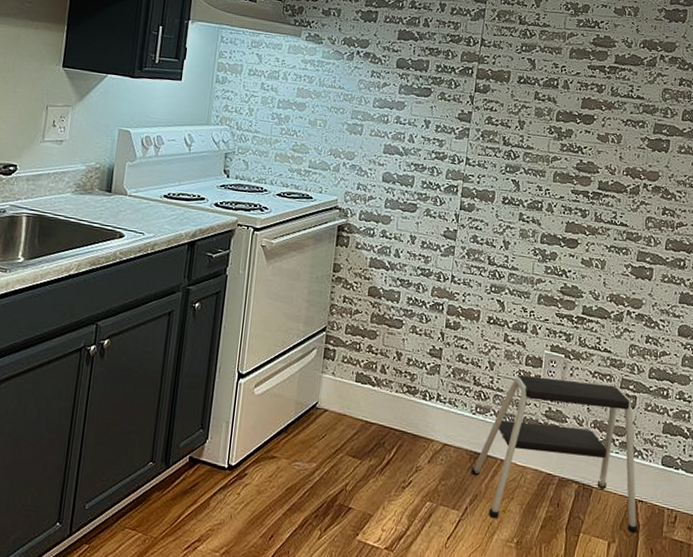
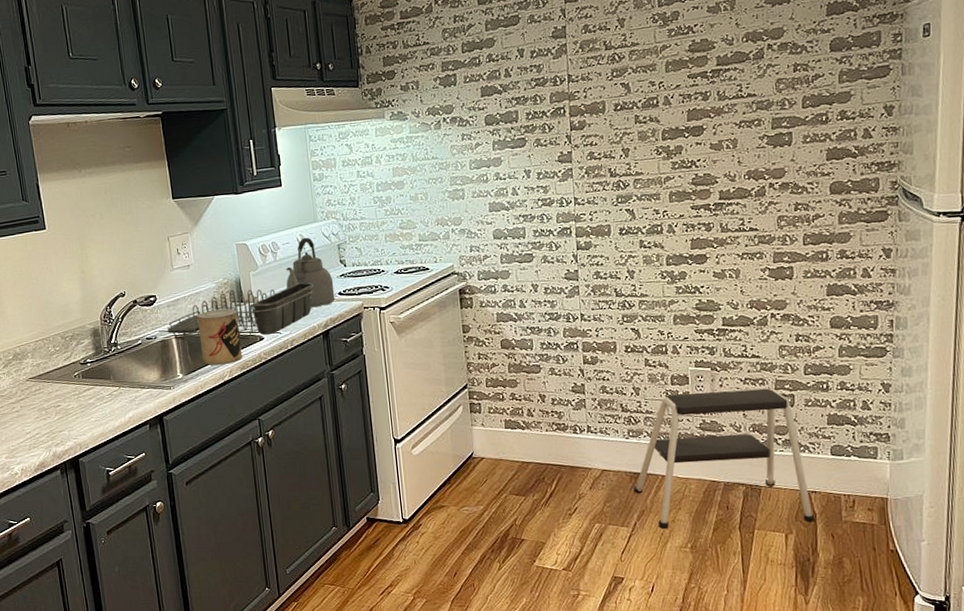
dish rack: none [19,176,191,234] -> present [167,282,314,340]
tin can: none [50,193,103,257] -> present [197,308,243,366]
kettle: none [161,138,213,214] -> present [286,237,335,308]

